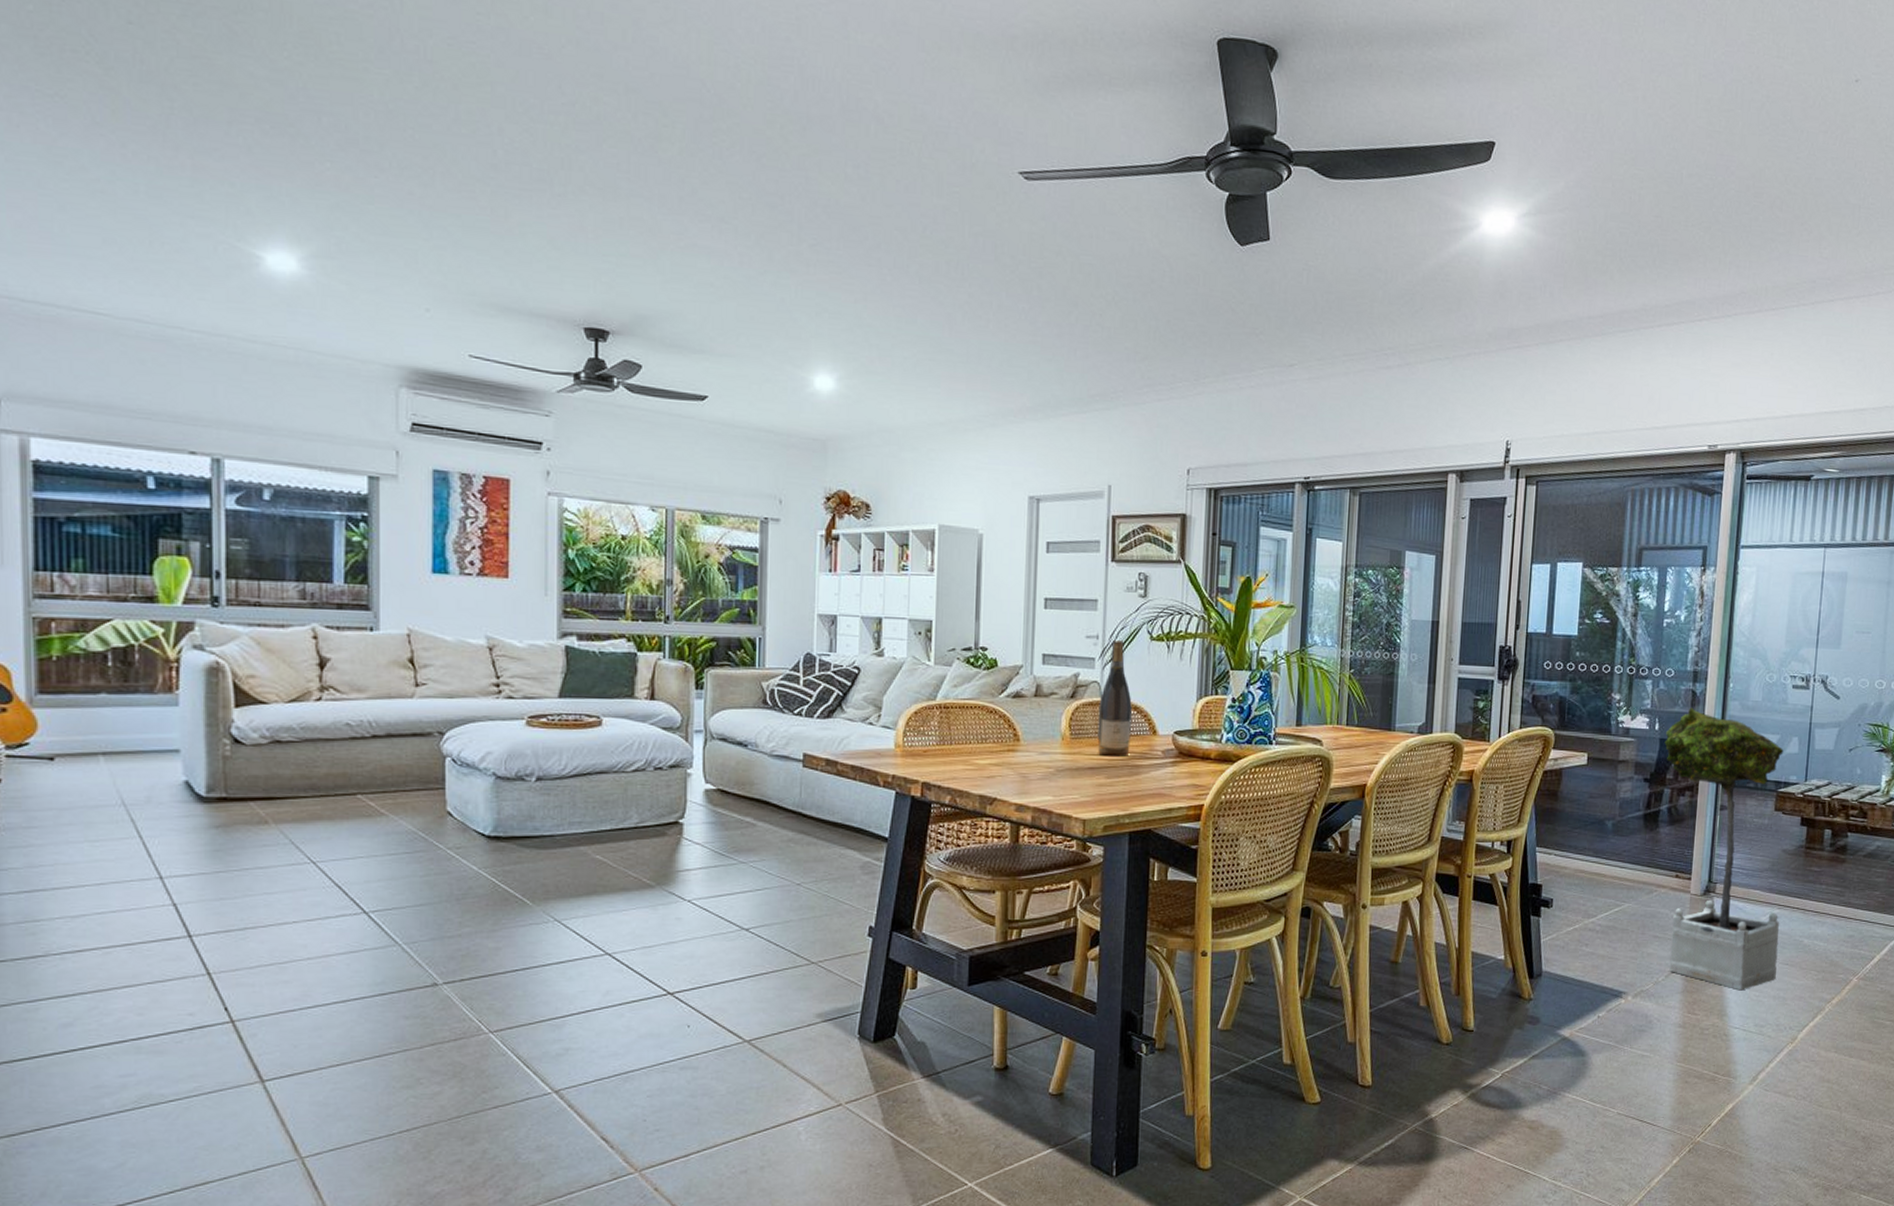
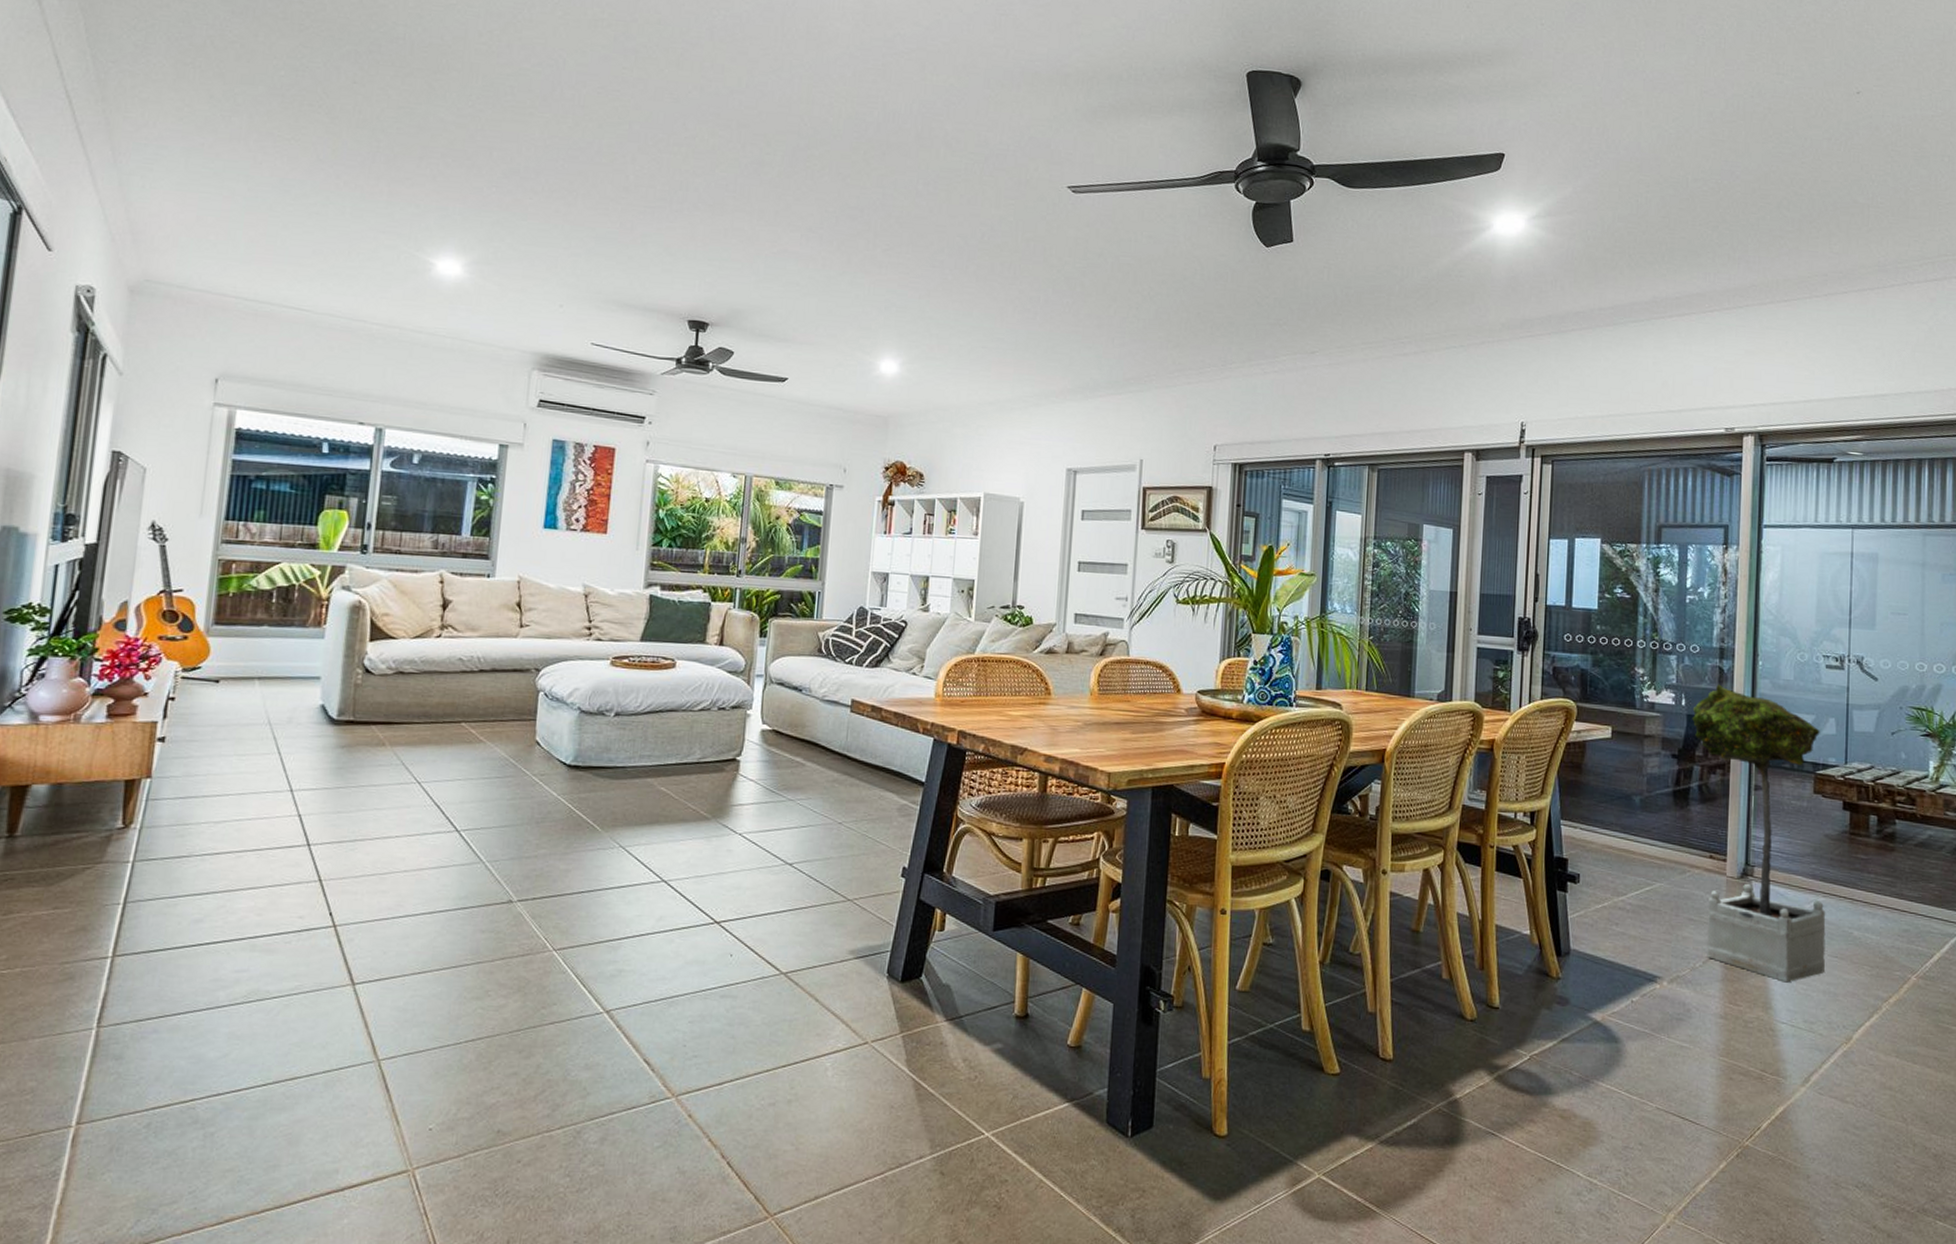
wine bottle: present [1097,640,1132,757] -> none [1123,603,1158,713]

